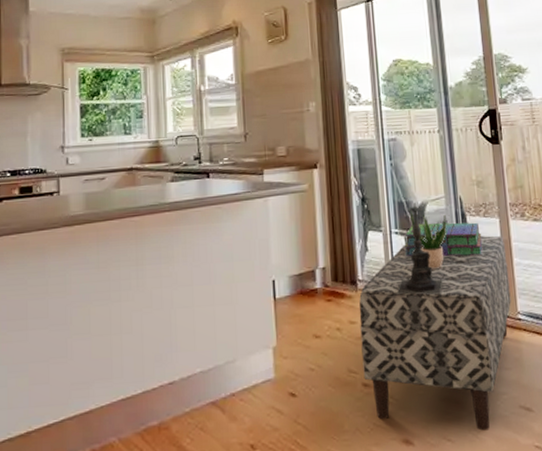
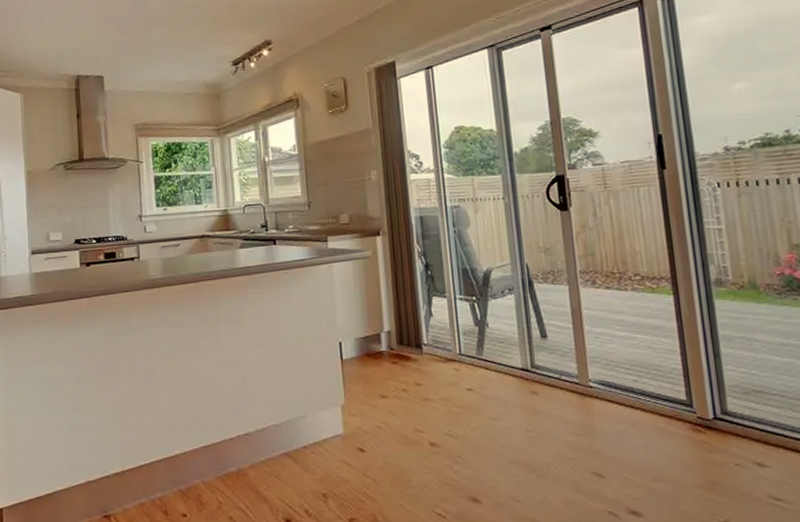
bench: present [359,236,511,431] -> none [424,303,582,494]
candle holder: present [396,203,443,295] -> none [462,270,510,361]
stack of books: present [404,222,483,257] -> none [469,289,551,323]
potted plant: present [410,211,447,269] -> none [475,278,514,335]

